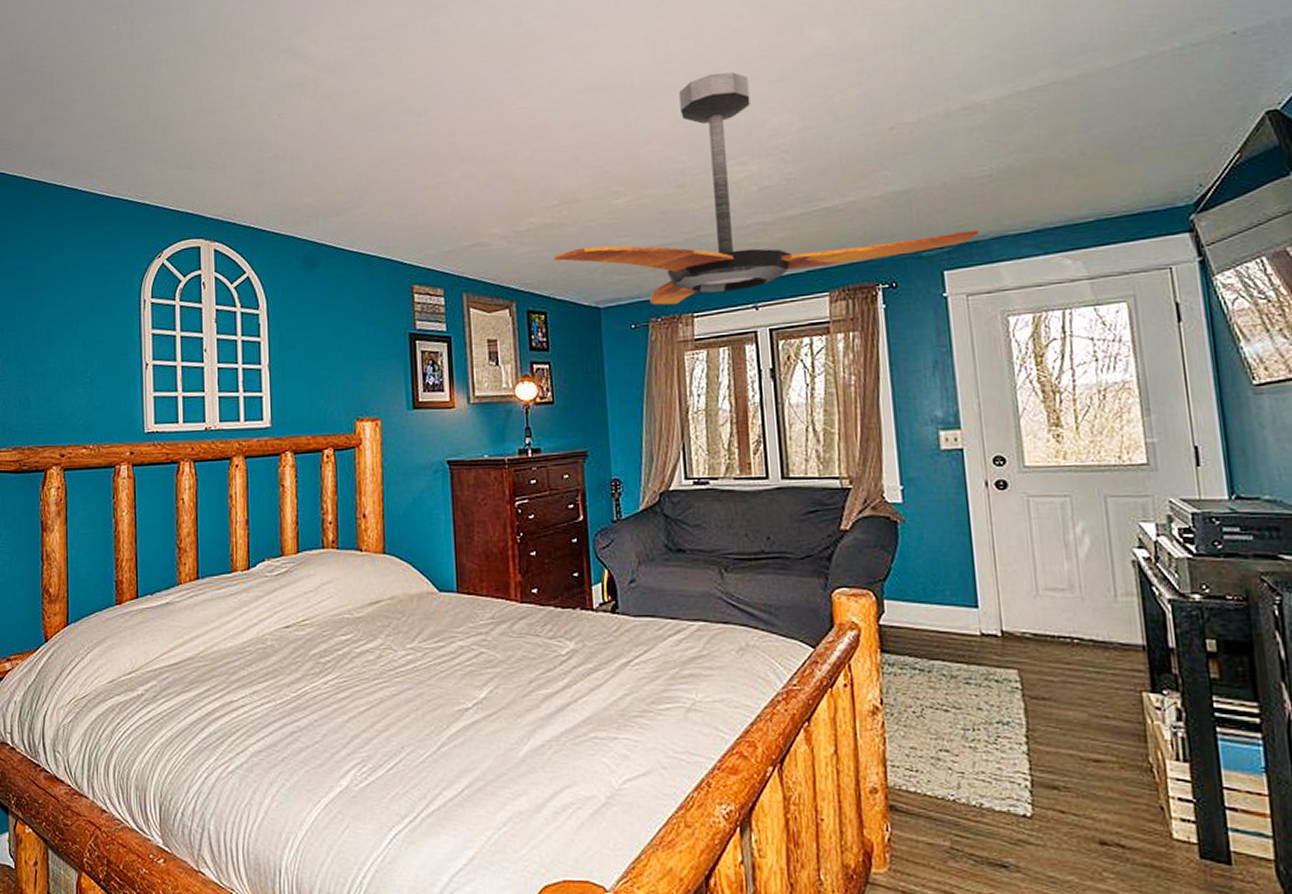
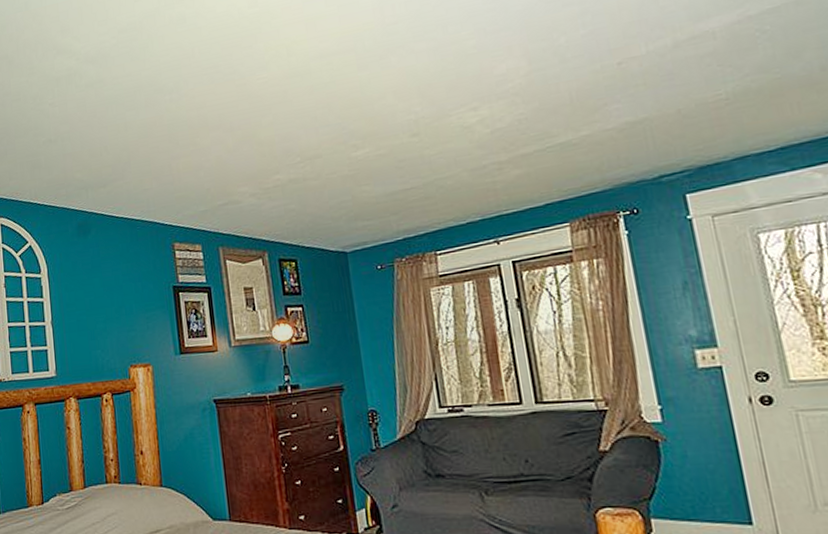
ceiling fan: present [554,72,979,305] -> none [301,26,720,246]

